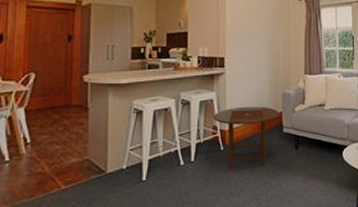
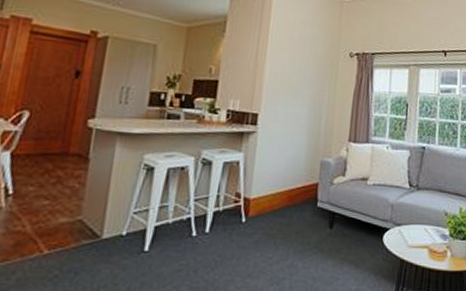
side table: present [214,106,279,168] -> none [238,172,315,245]

